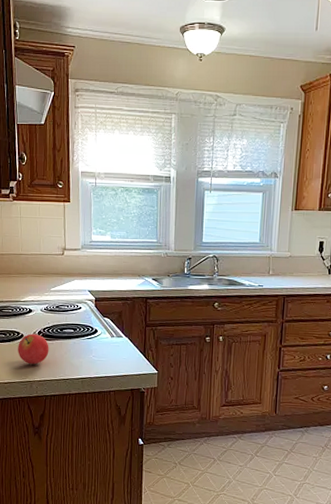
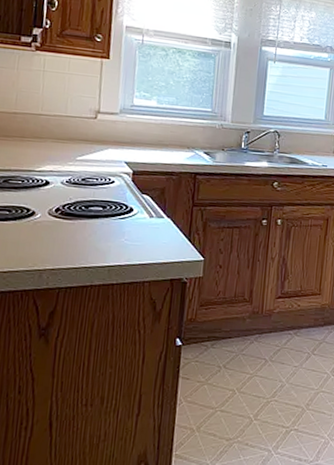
fruit: present [18,333,49,365] -> none [25,211,69,249]

